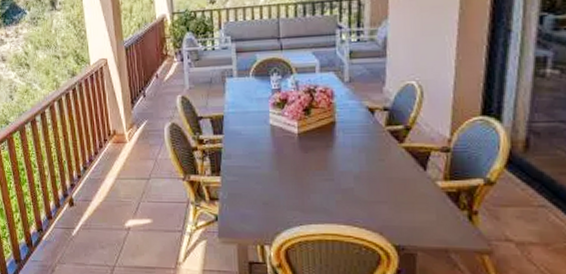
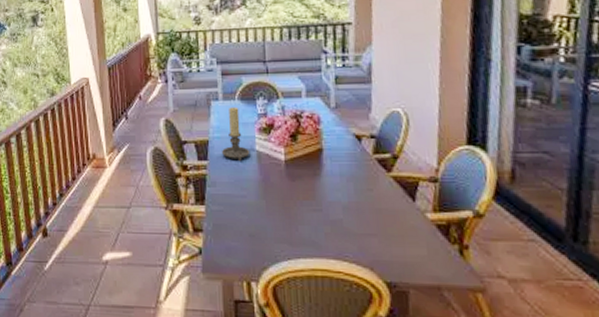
candle holder: none [237,83,264,136] -> present [222,106,251,162]

